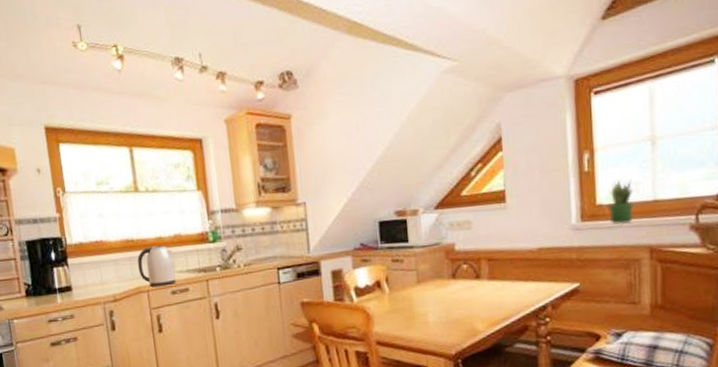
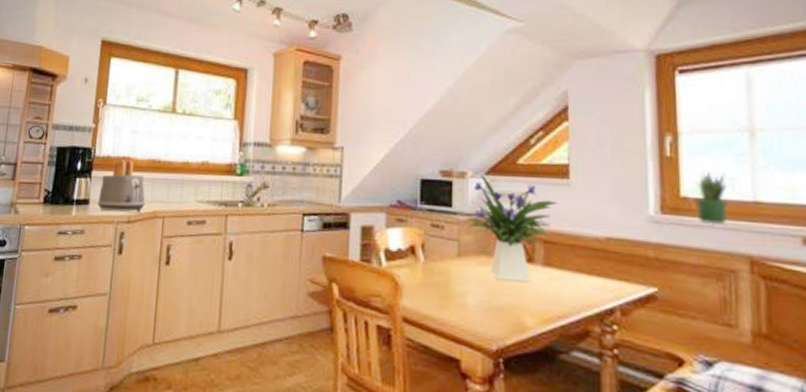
toaster: none [78,243,128,294] -> present [96,160,146,212]
kettle: present [137,244,177,287] -> none [159,169,197,215]
flower arrangement: none [416,210,498,297] -> present [460,175,558,282]

